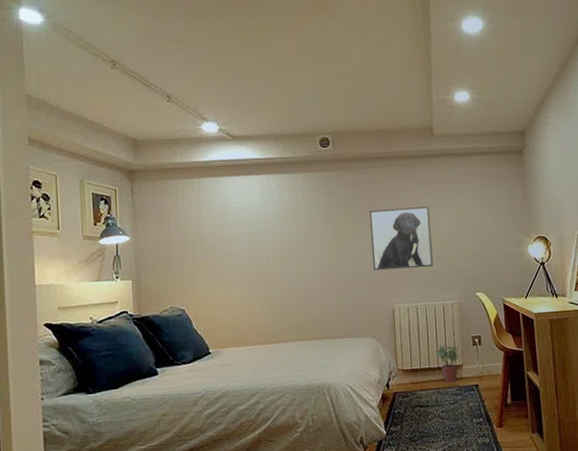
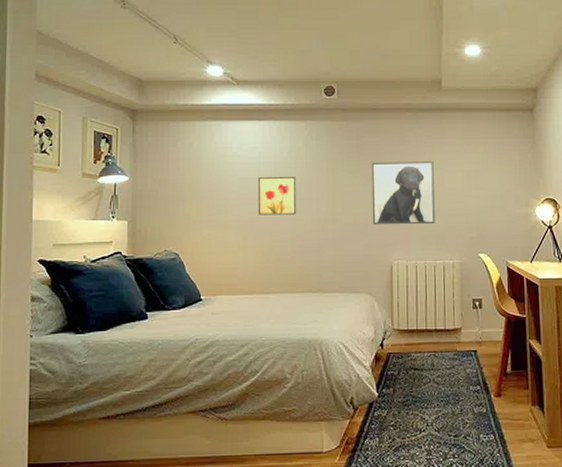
wall art: none [258,227,299,268] -> present [257,176,297,215]
potted plant: present [436,344,460,383] -> none [434,306,459,347]

